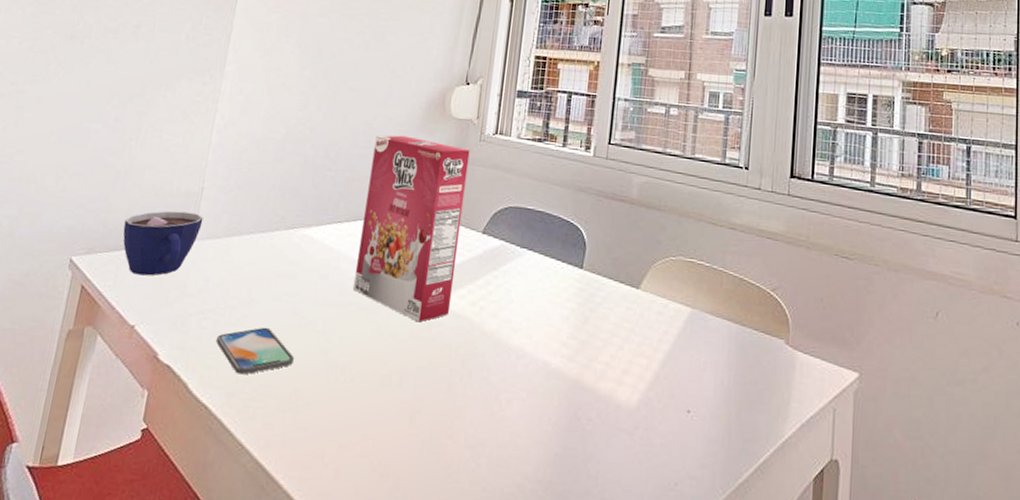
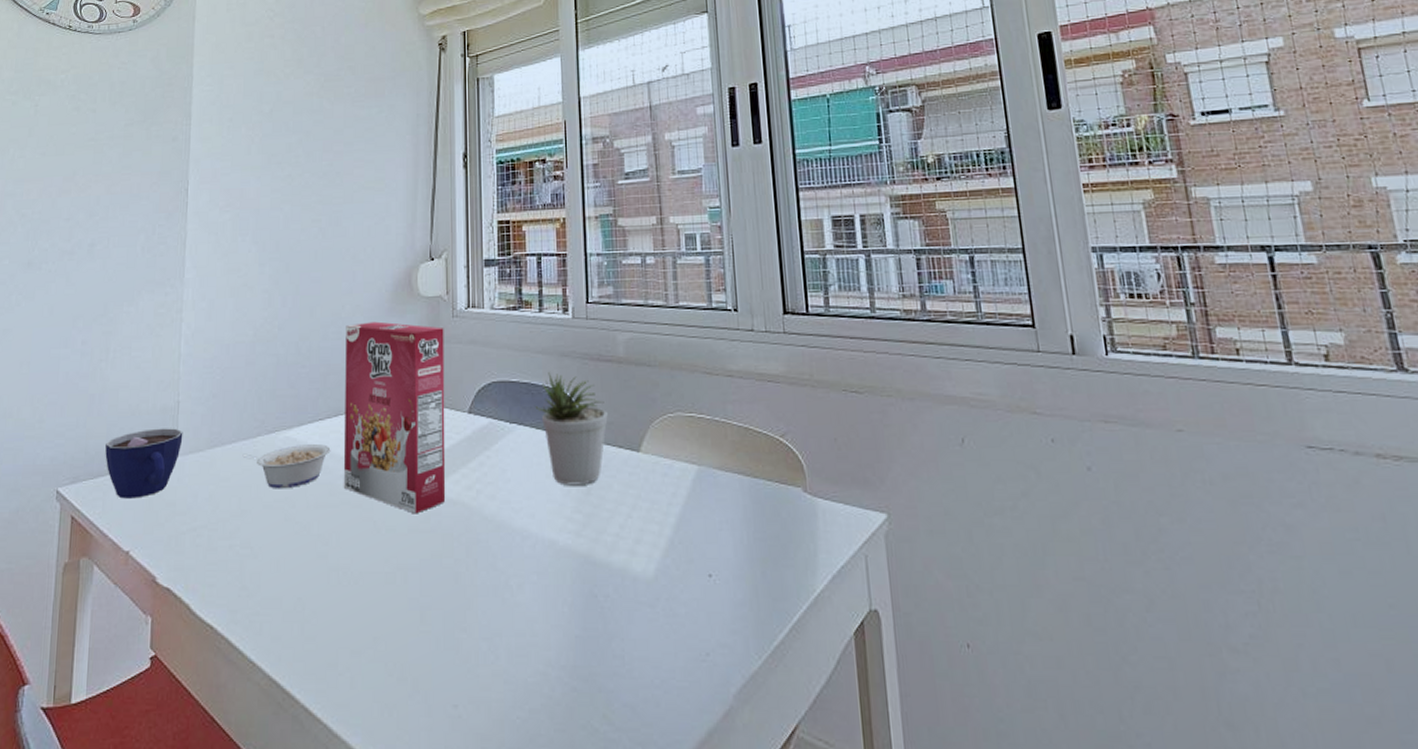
smartphone: present [216,327,294,375] -> none [213,537,293,589]
legume: none [258,243,346,284] -> present [242,444,331,489]
potted plant: none [546,204,614,314] -> present [535,372,608,486]

